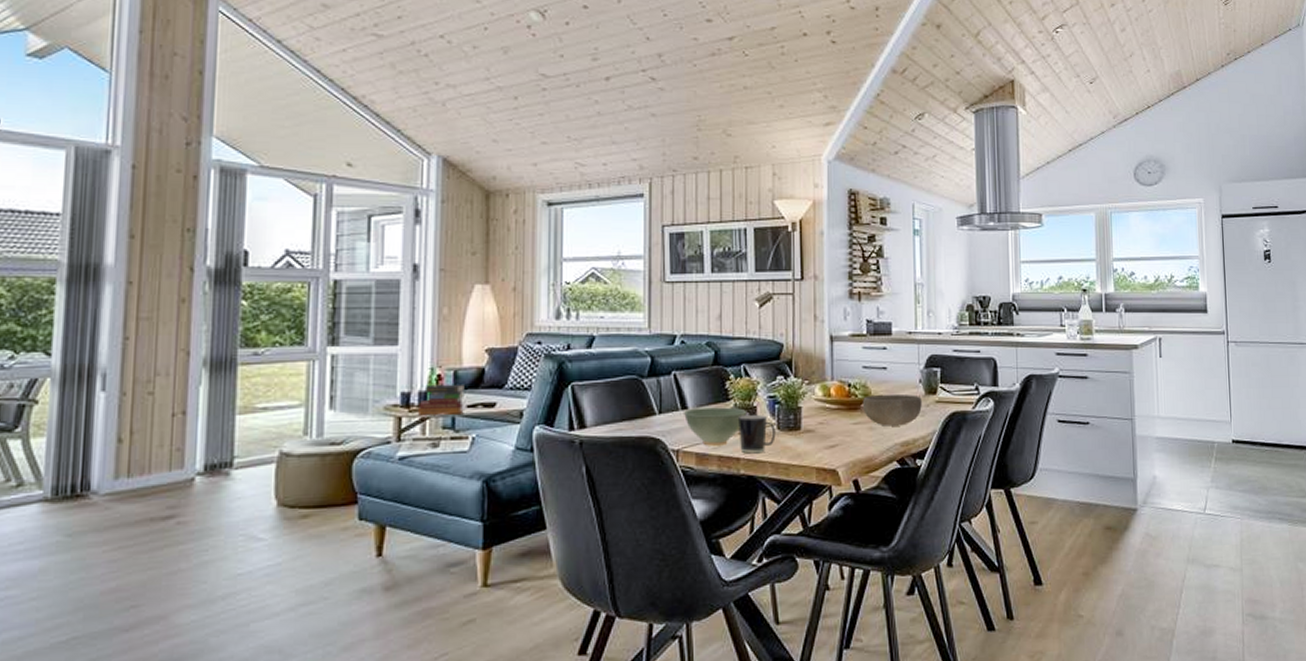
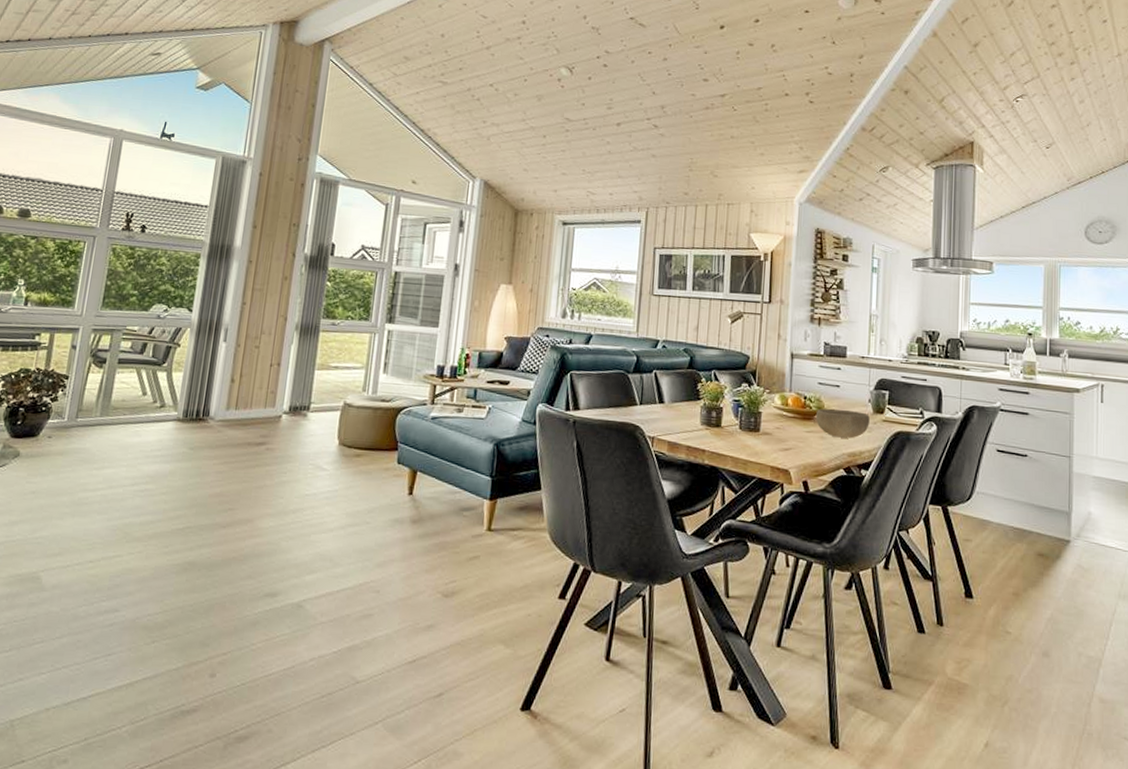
books: present [417,384,465,415] -> none [448,361,486,388]
bowl: present [684,407,747,446] -> none [661,403,715,438]
mug: present [739,414,776,454] -> none [706,413,738,448]

